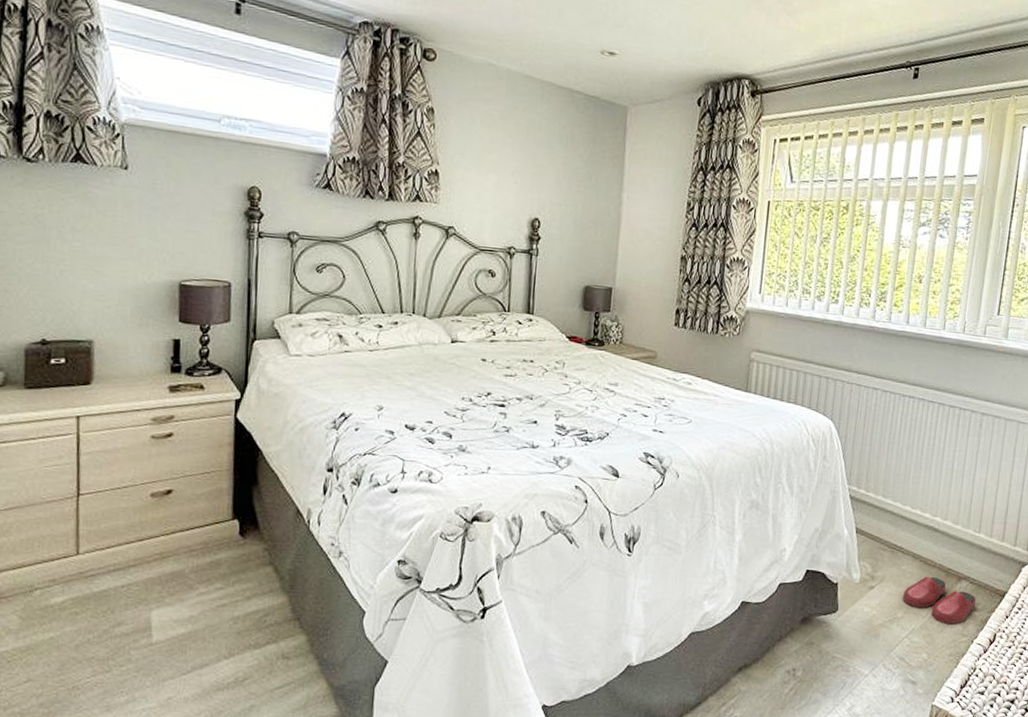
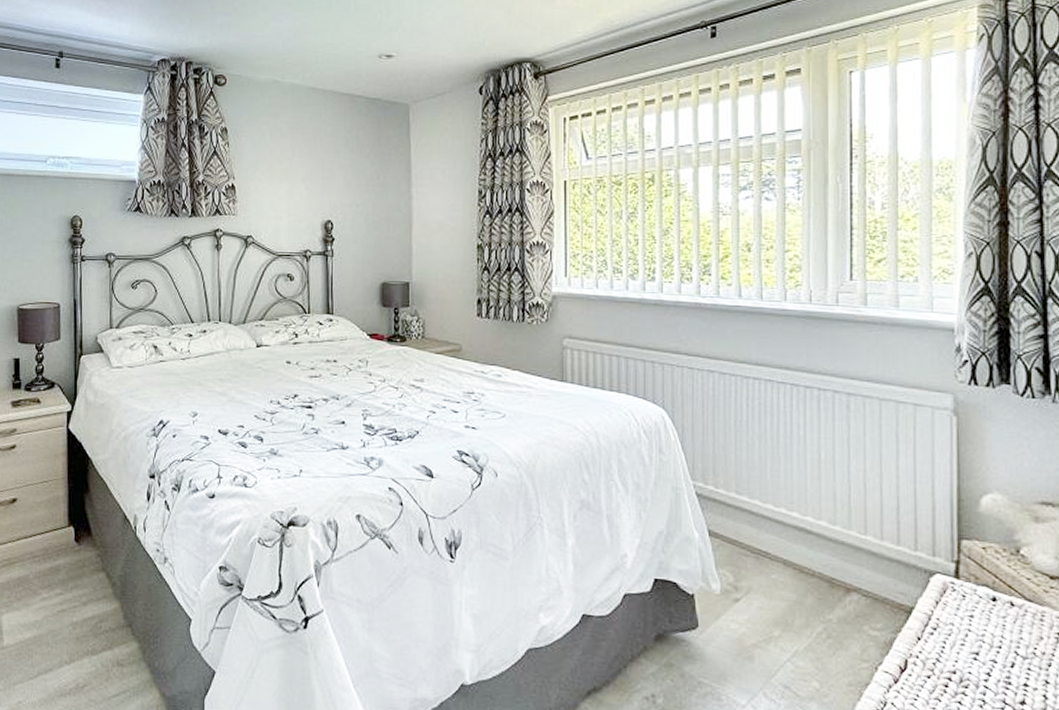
slippers: present [903,576,976,625] -> none [778,587,874,647]

